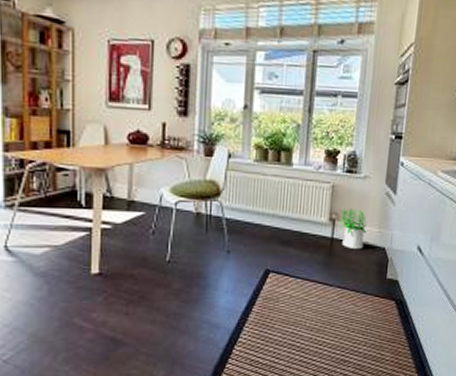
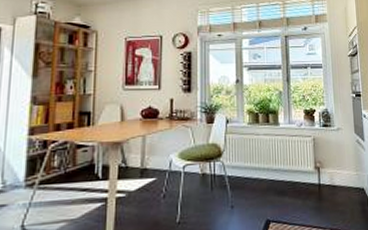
potted plant: present [339,208,367,249] -> none [323,156,347,192]

